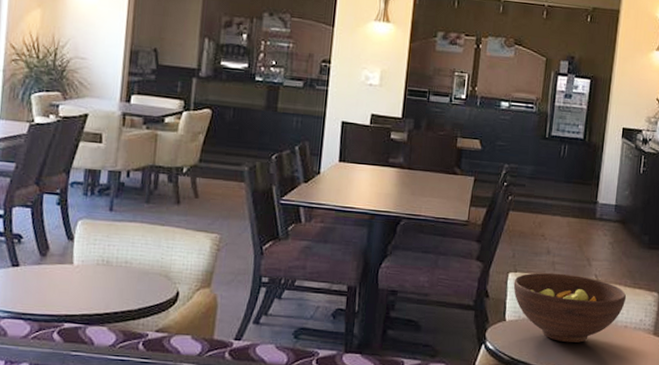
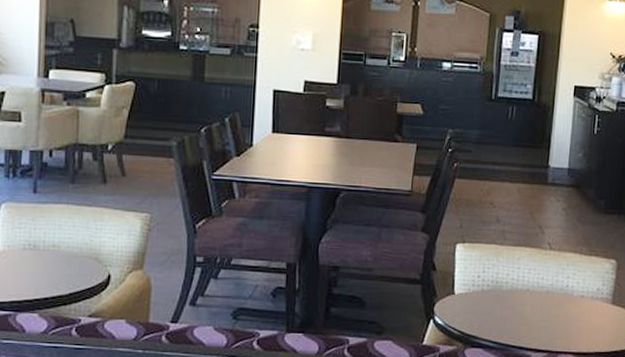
fruit bowl: present [513,272,627,343] -> none [461,242,582,315]

